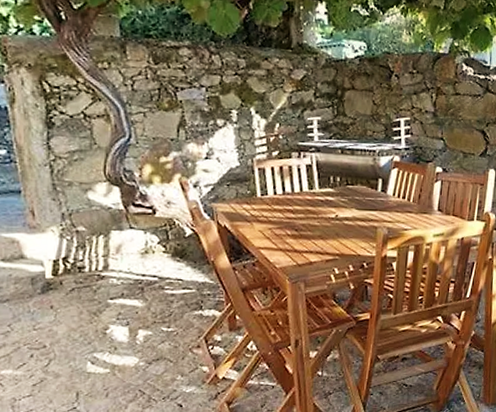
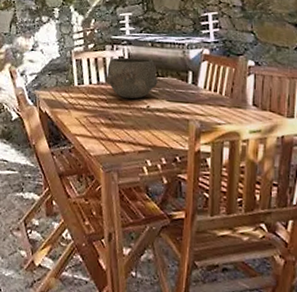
bowl: none [292,165,347,209] -> present [105,57,158,99]

